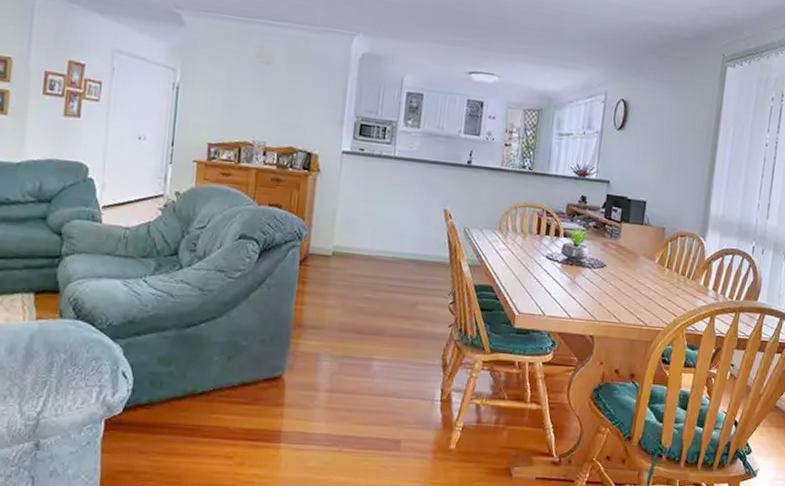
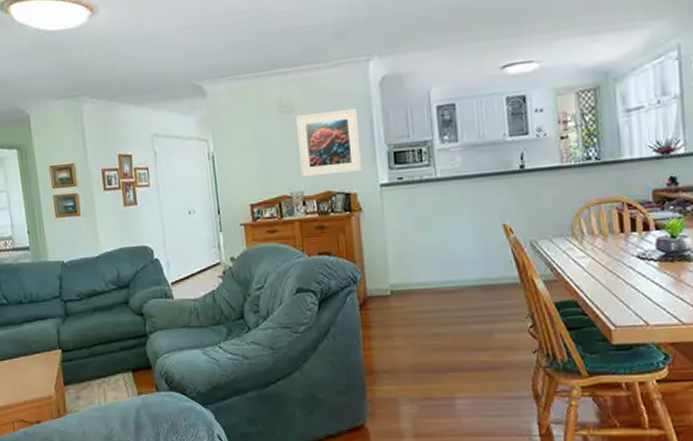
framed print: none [267,68,334,136] -> present [296,107,363,178]

